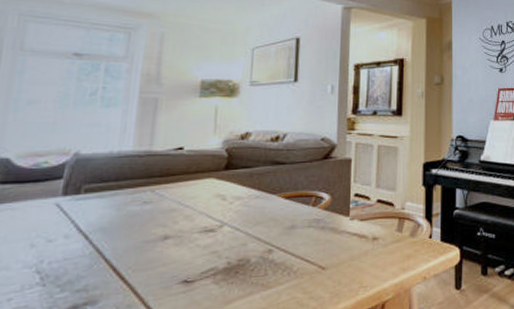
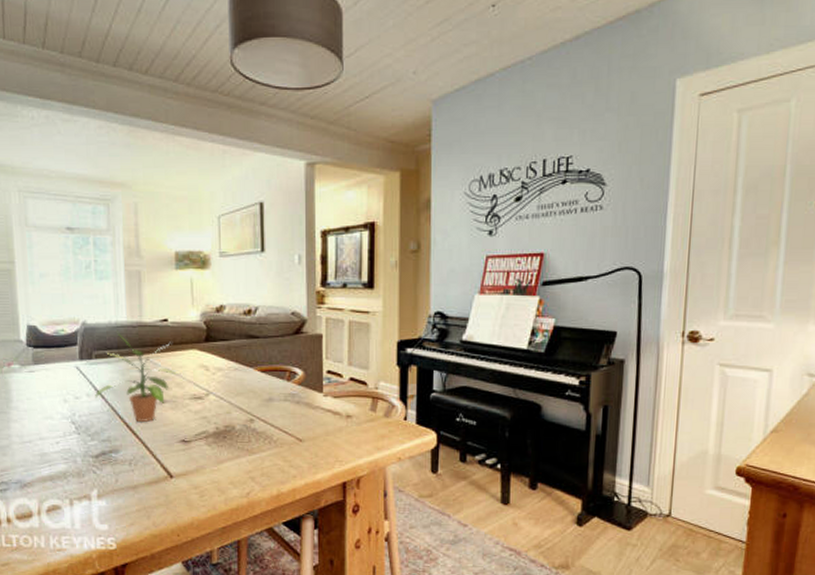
potted plant: none [75,161,192,264] -> present [95,330,181,422]

